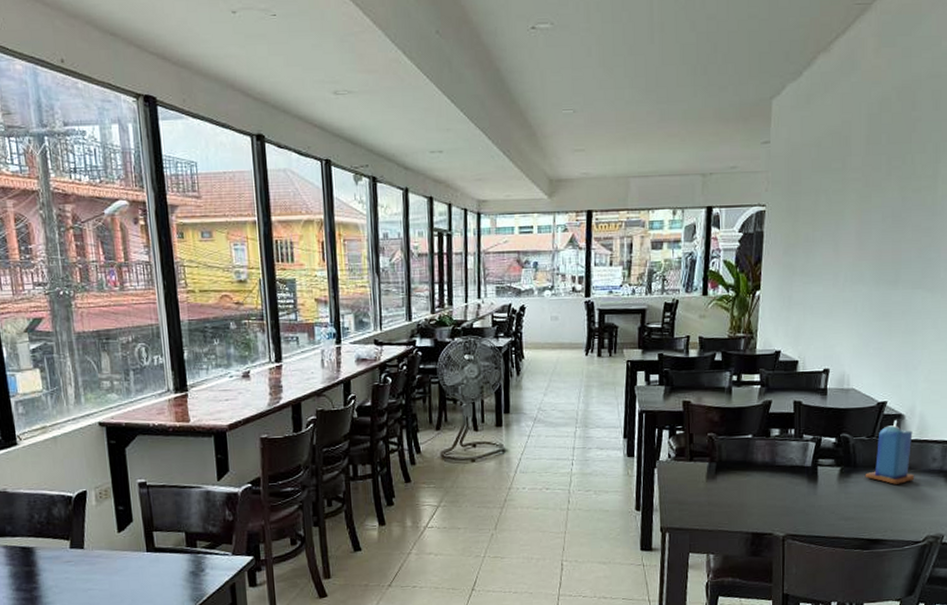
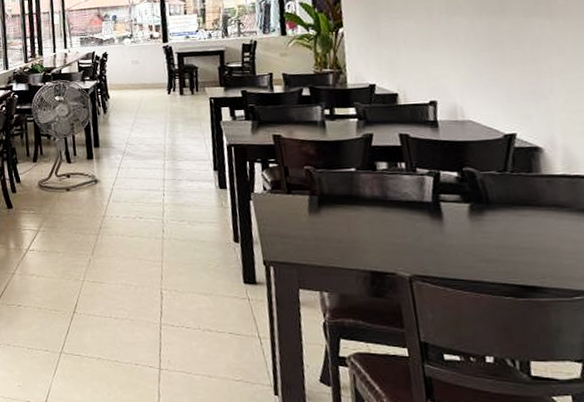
candle: present [865,420,915,484] -> none [502,153,572,224]

